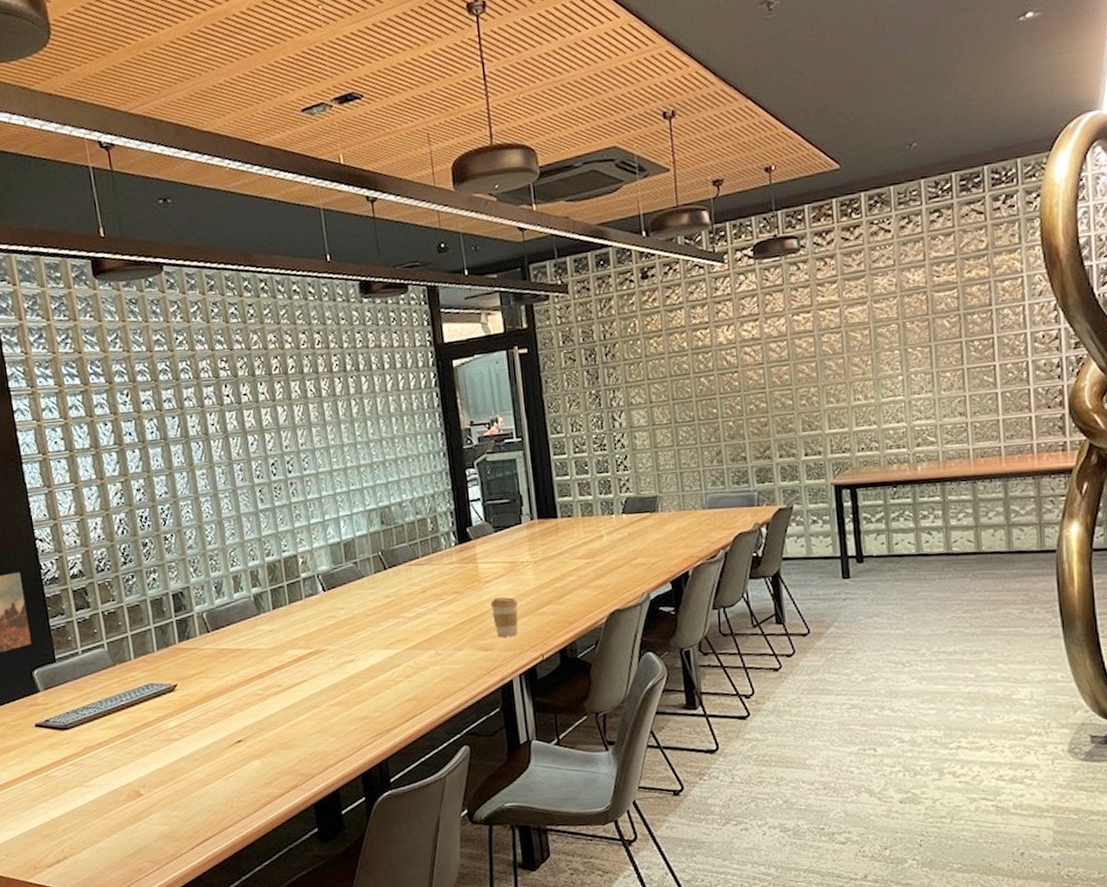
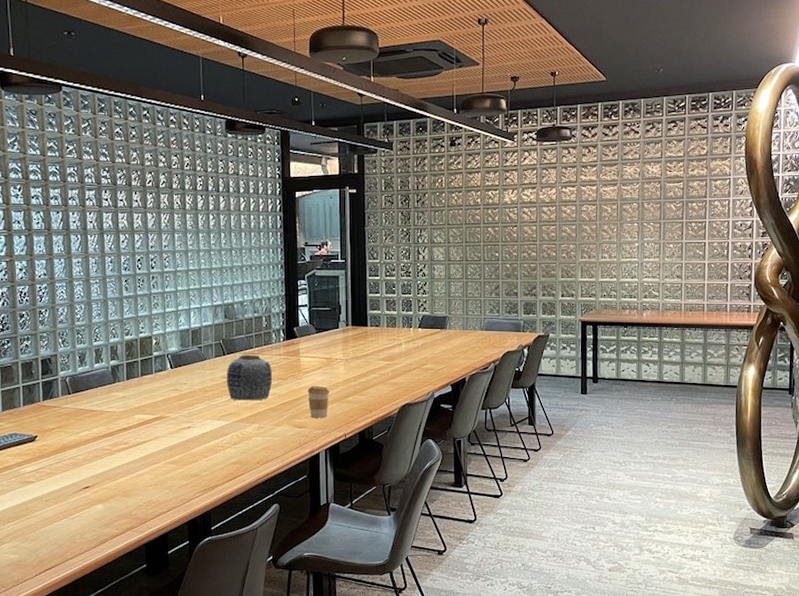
vase: none [390,565,447,624] -> present [226,354,273,401]

